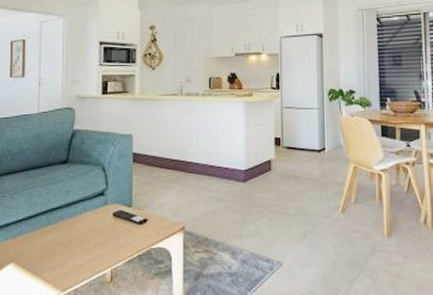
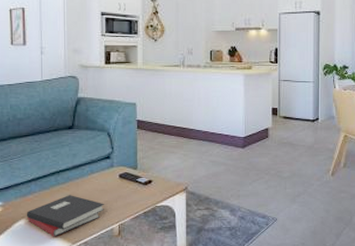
hardback book: none [15,236,96,284] -> present [26,195,104,237]

